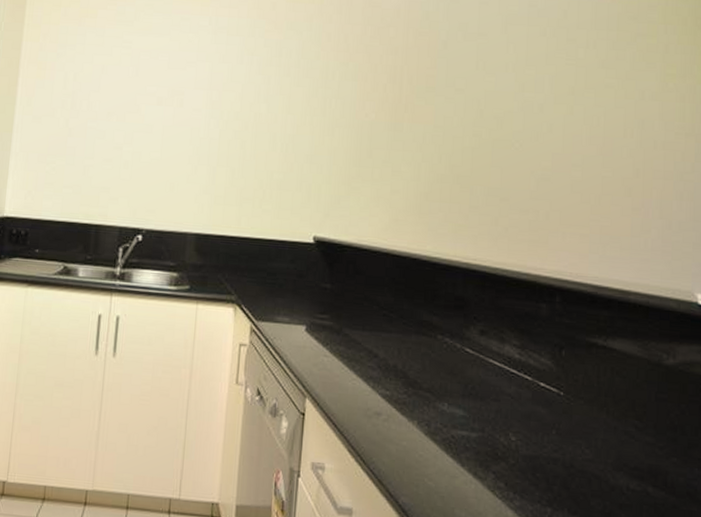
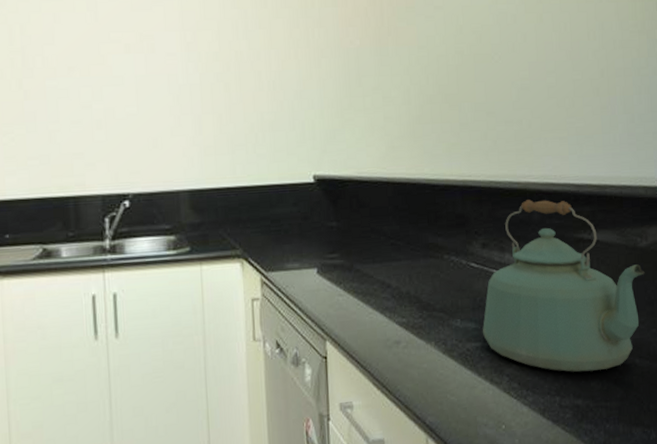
kettle: none [470,293,669,491] -> present [482,200,645,373]

